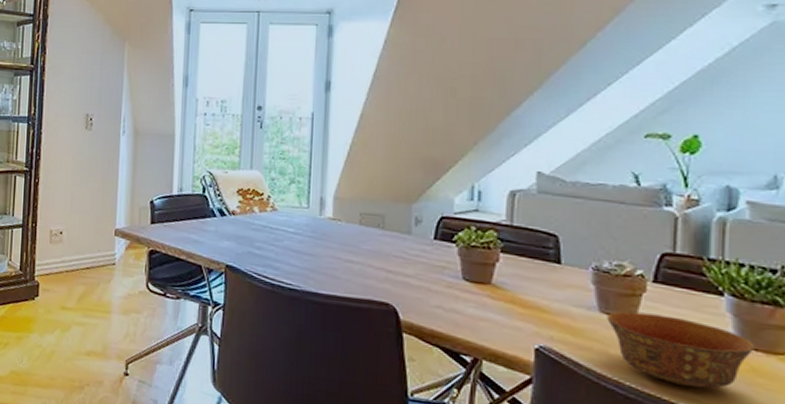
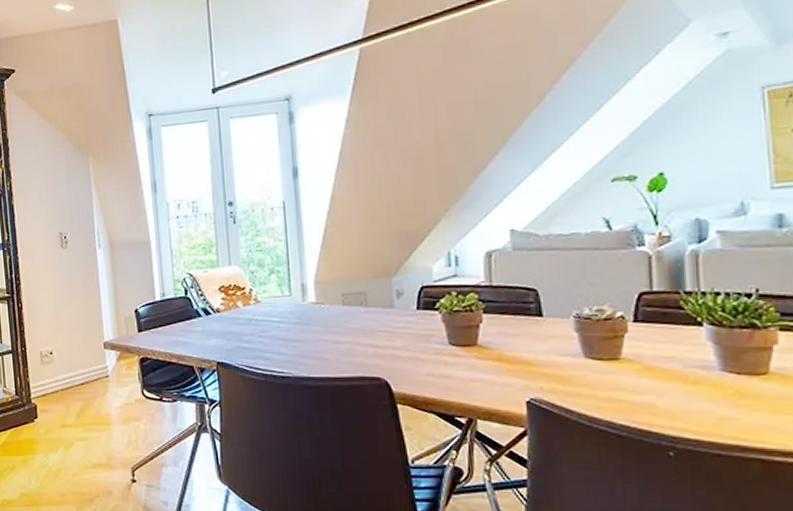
bowl: present [607,311,754,388] -> none [592,352,737,417]

